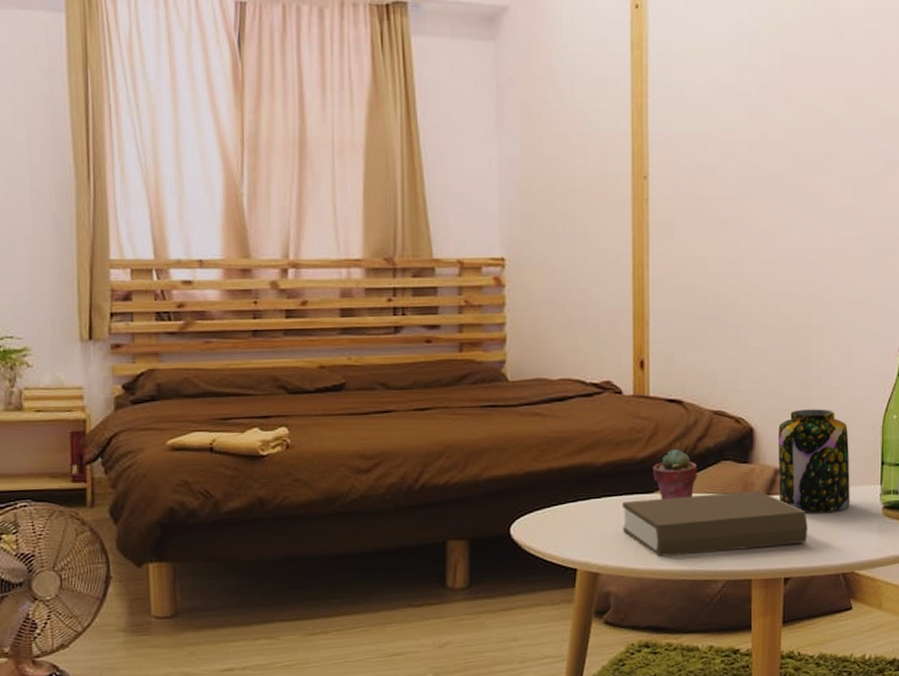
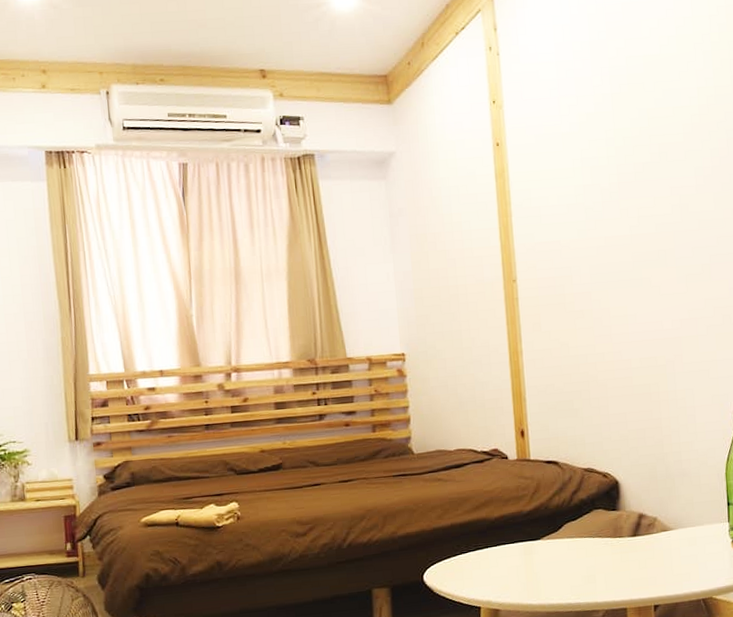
book: present [623,490,808,557] -> none [515,532,671,593]
potted succulent: present [652,448,698,500] -> none [537,501,575,545]
jar: present [778,409,850,513] -> none [639,461,704,550]

